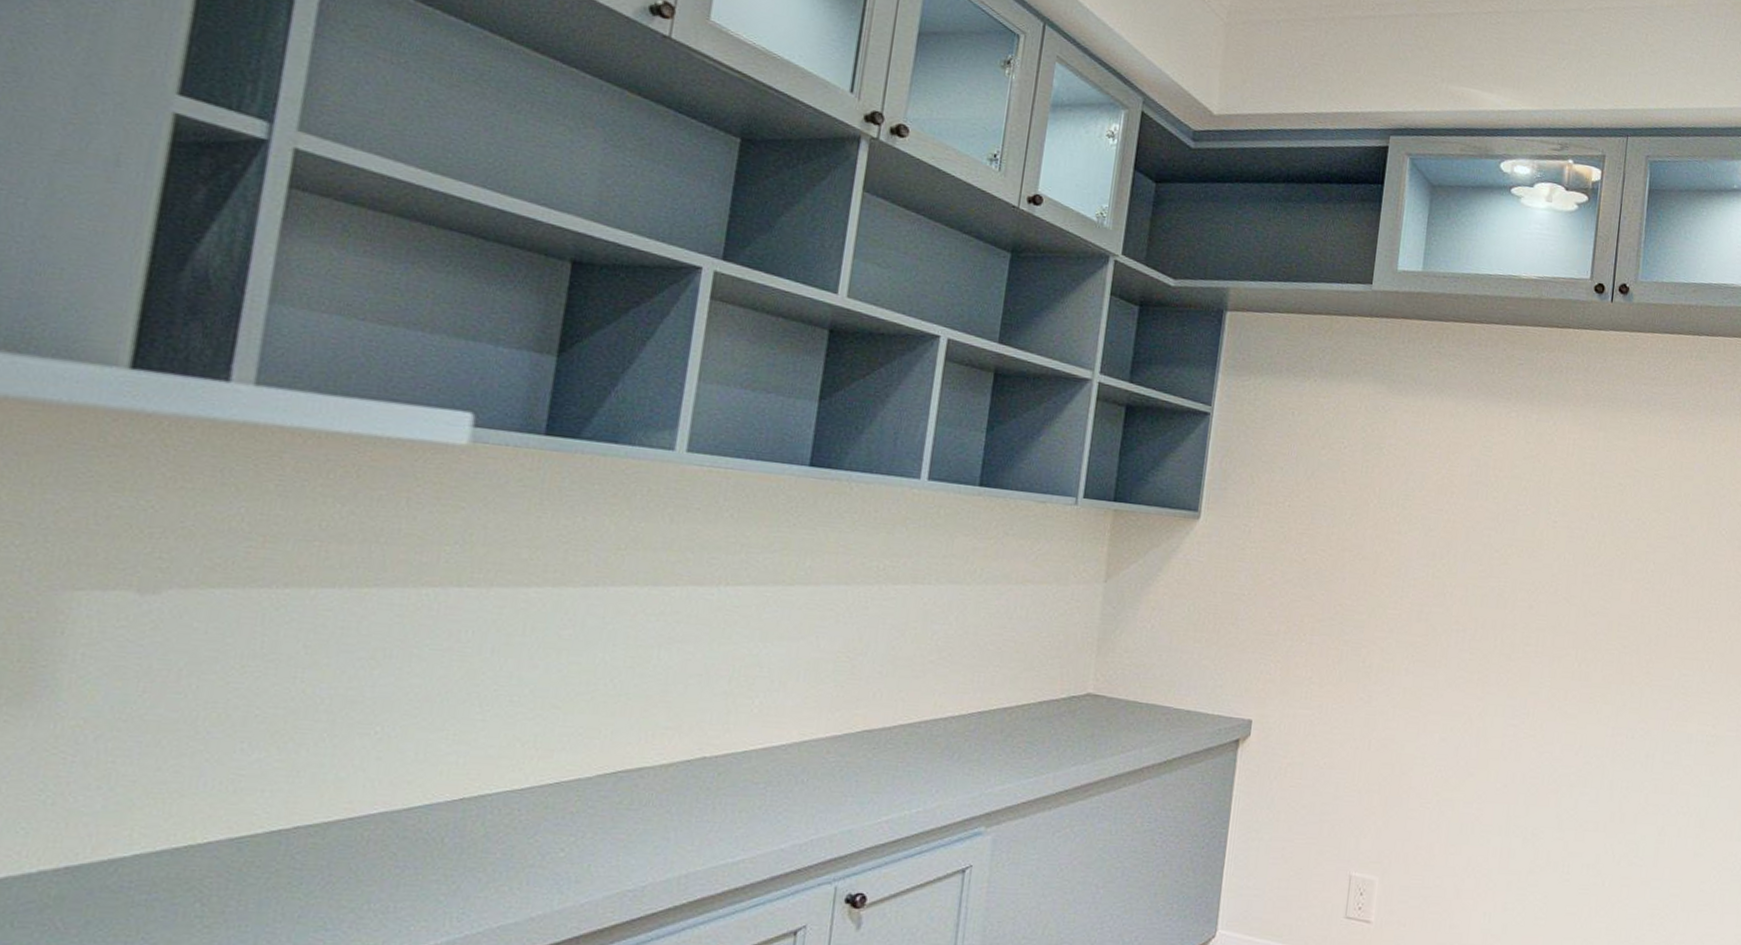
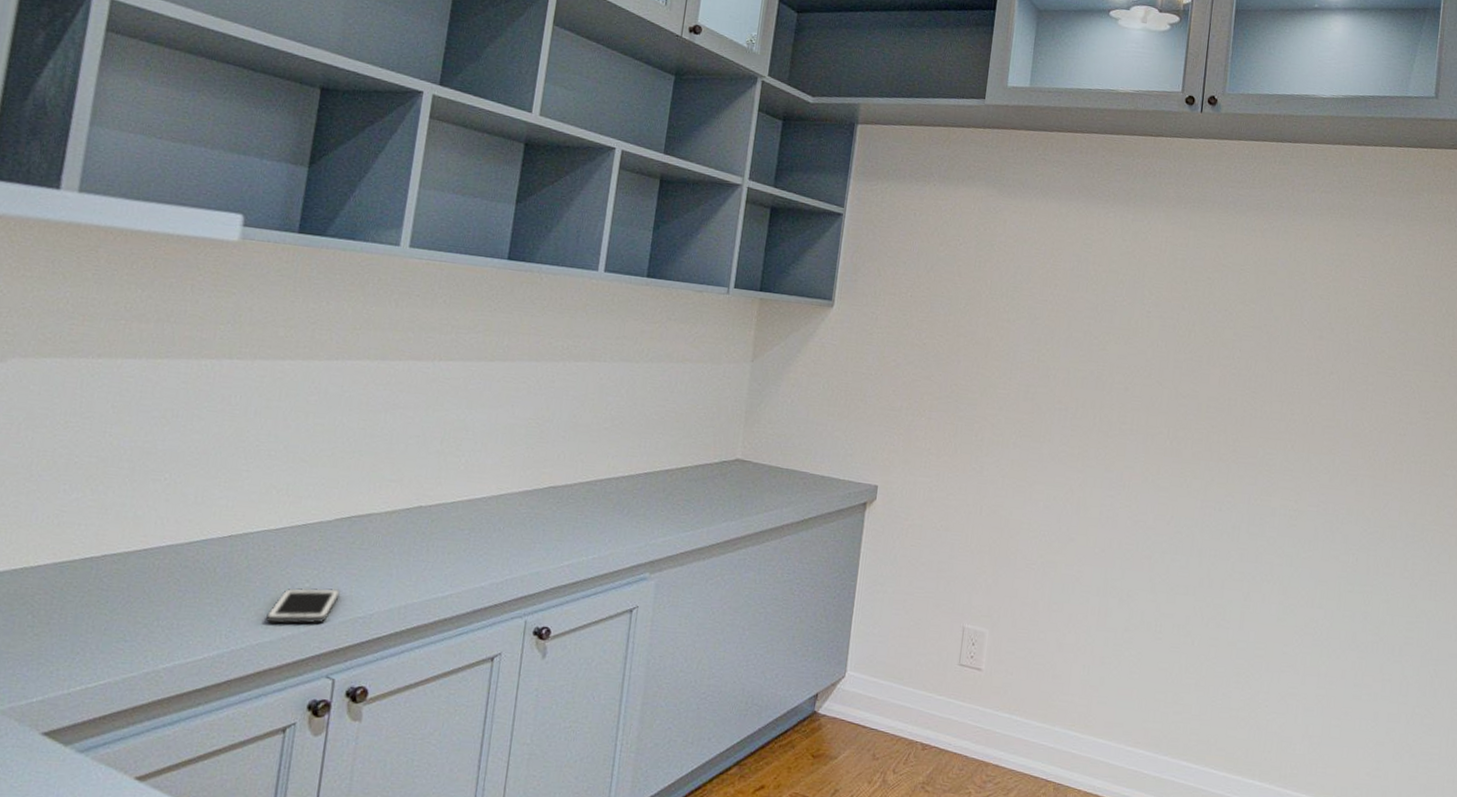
cell phone: none [508,857,606,901] -> present [265,588,342,623]

